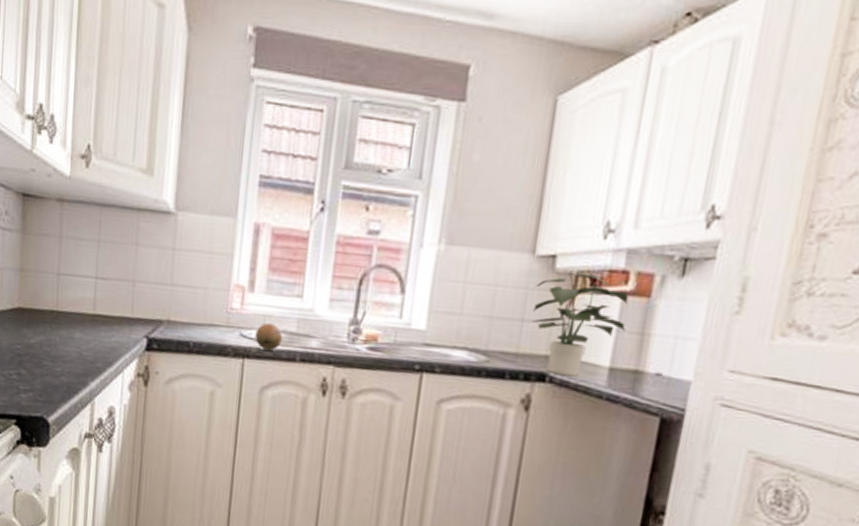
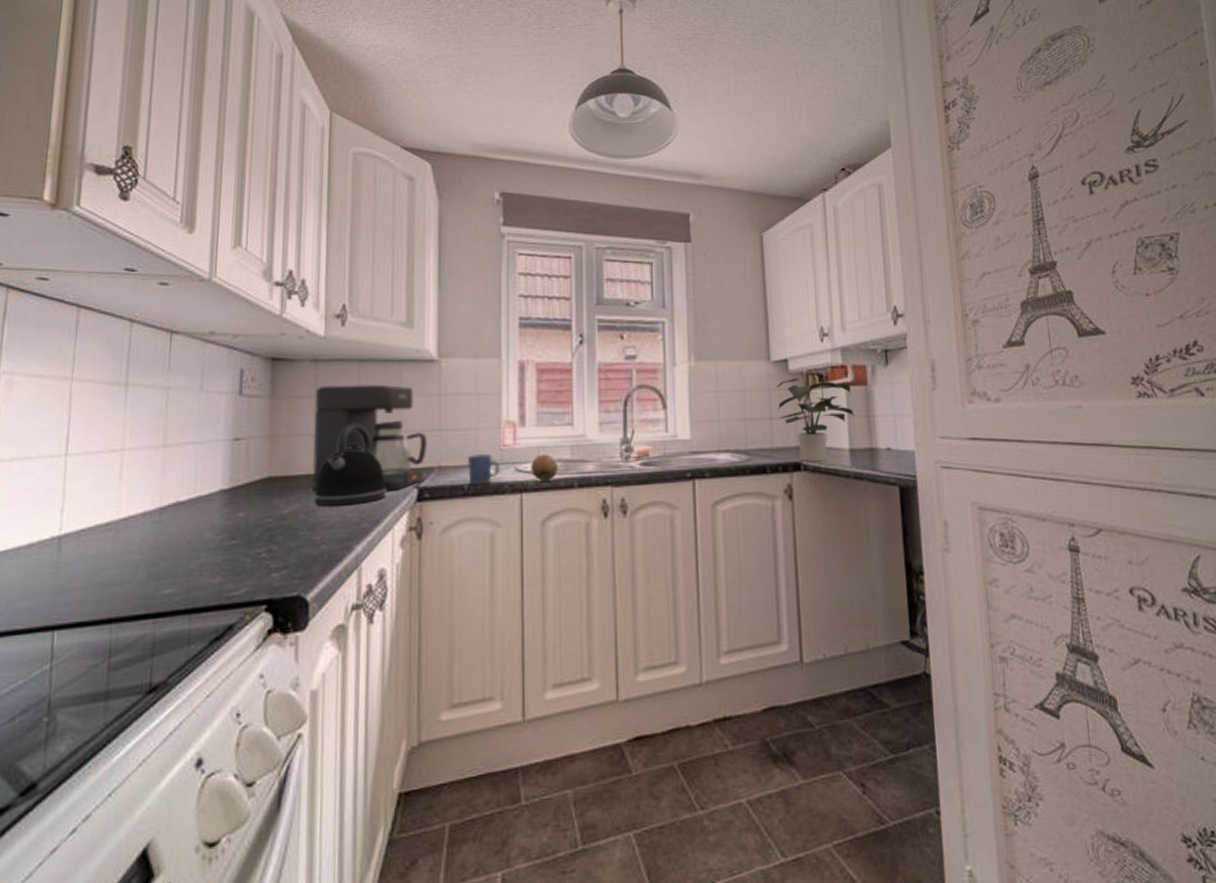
coffee maker: none [55,226,159,337] -> present [312,384,427,492]
kettle: none [56,268,120,345] -> present [314,424,387,506]
mug: none [194,313,226,345] -> present [467,453,501,486]

